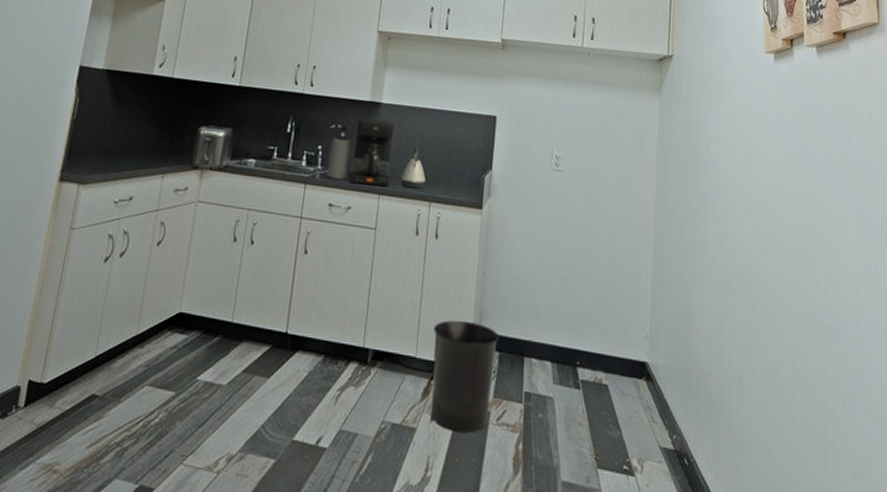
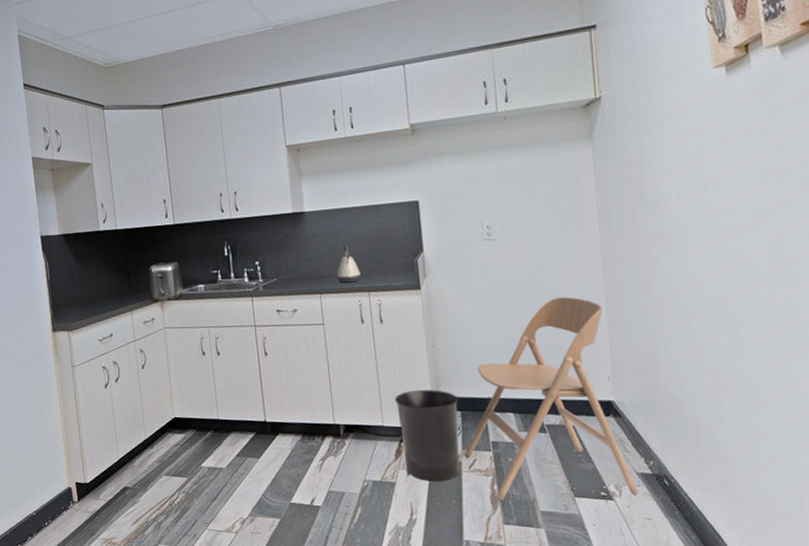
soap dispenser: present [327,124,353,180] -> none [263,239,289,288]
coffee maker: present [349,117,394,187] -> none [286,226,328,289]
folding chair: none [494,242,659,473] -> present [464,297,638,500]

